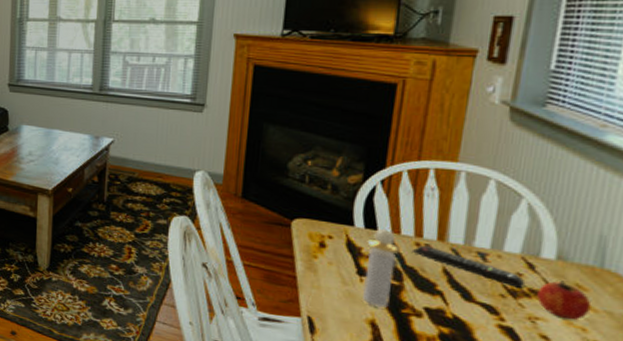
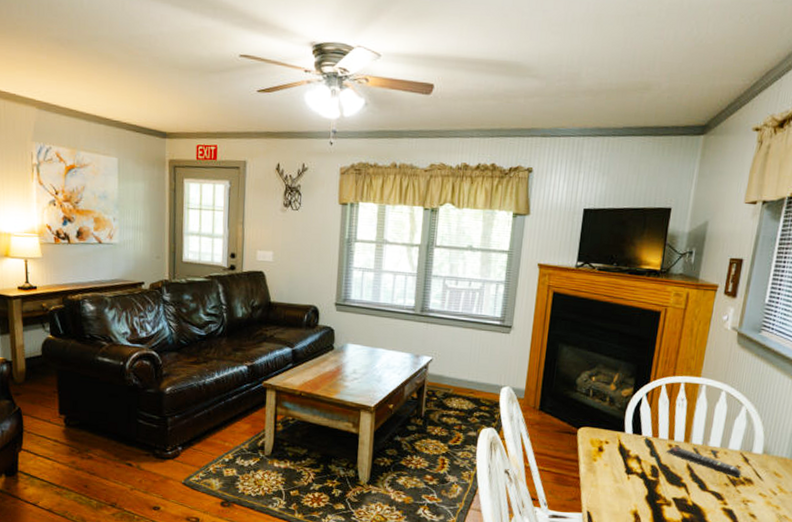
perfume bottle: present [362,228,400,308] -> none [629,433,658,500]
fruit: present [537,280,592,320] -> none [749,470,783,501]

